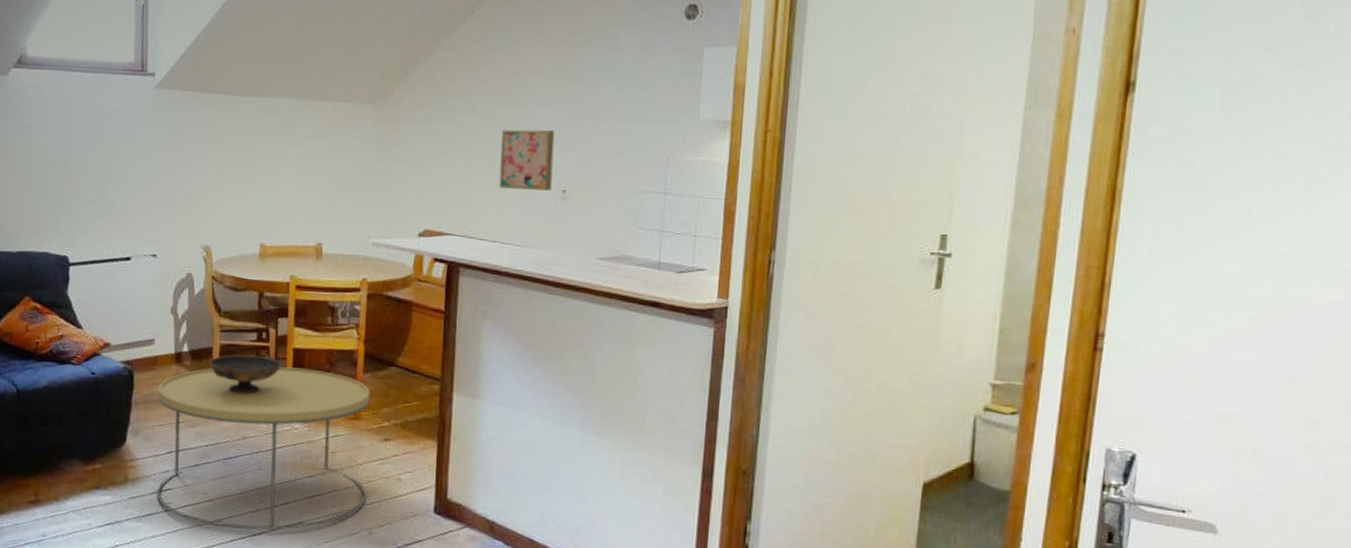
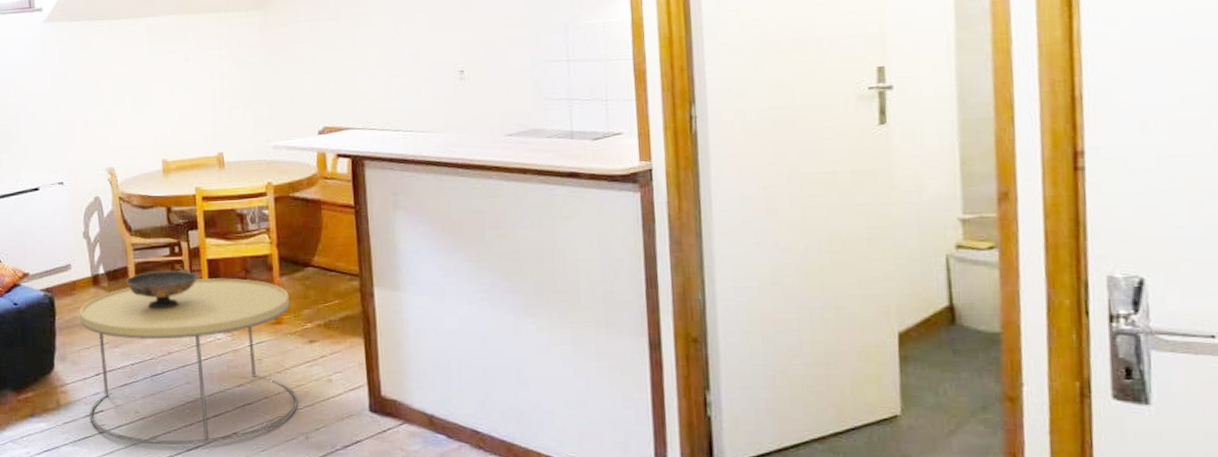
wall art: present [499,129,555,191] -> none [390,12,448,77]

